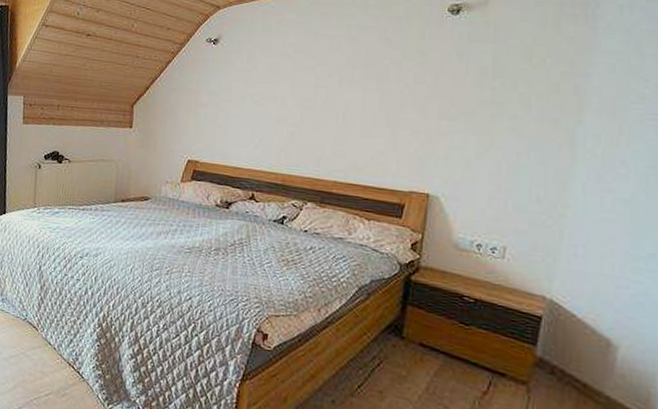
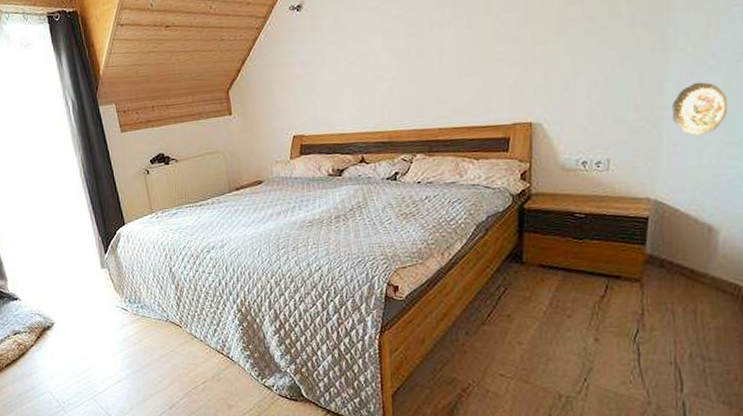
decorative plate: none [575,187,636,242] -> present [671,81,728,135]

